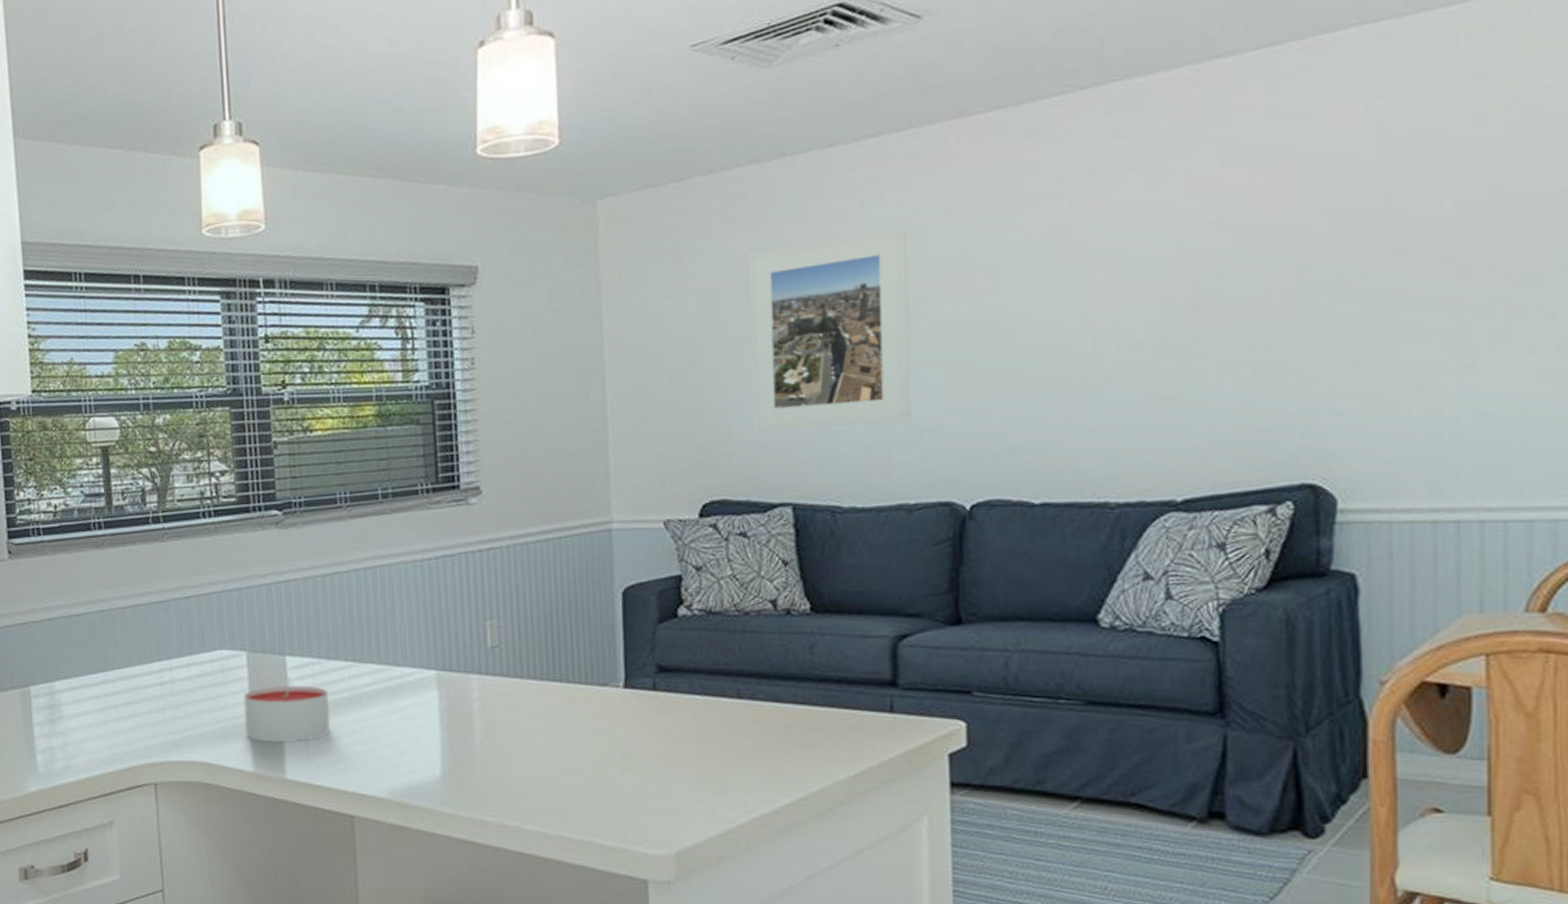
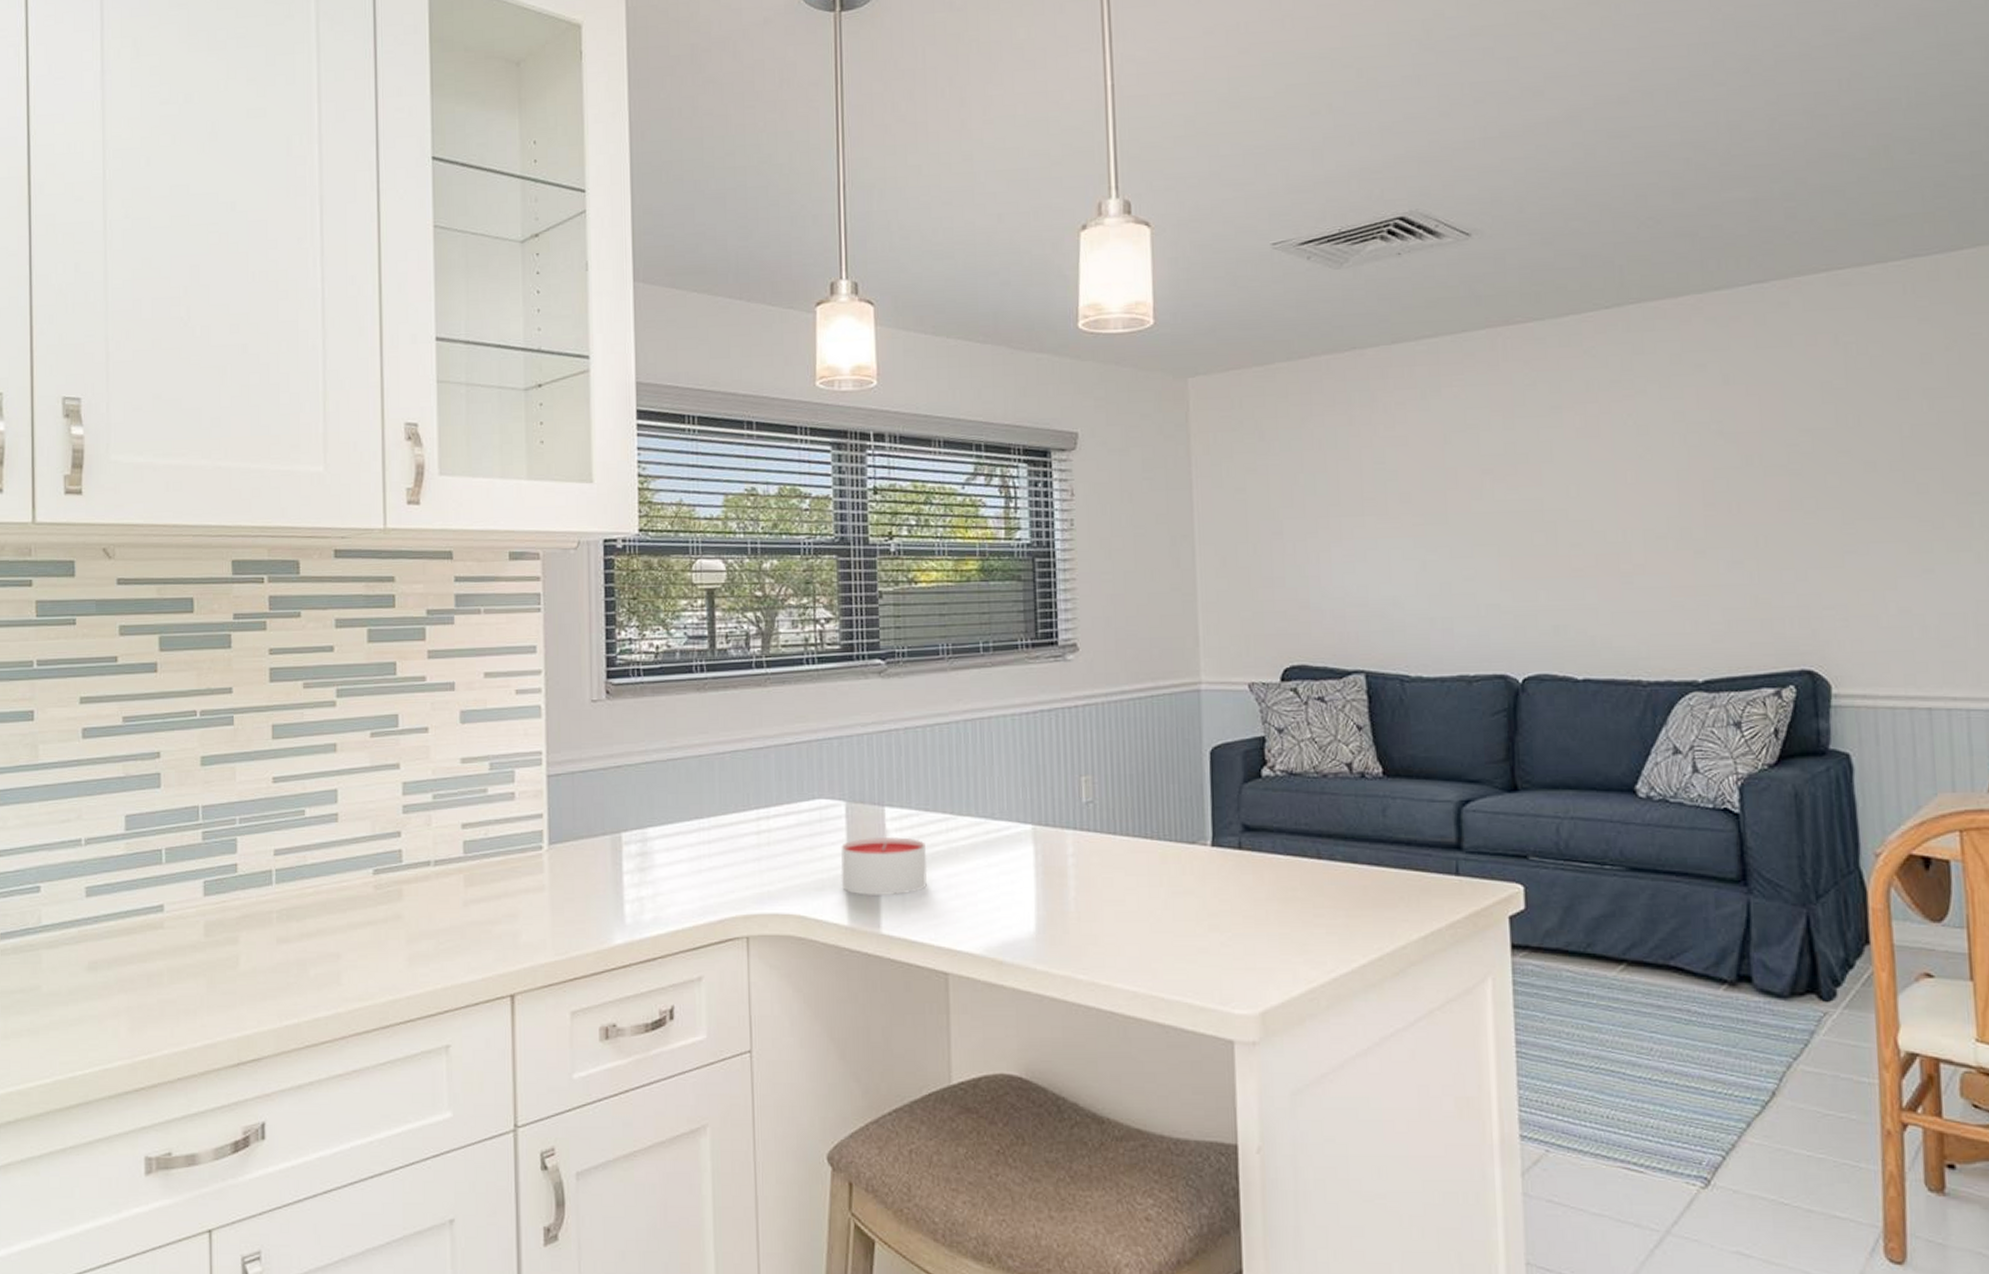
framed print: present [747,227,911,432] -> none [1322,420,1469,602]

